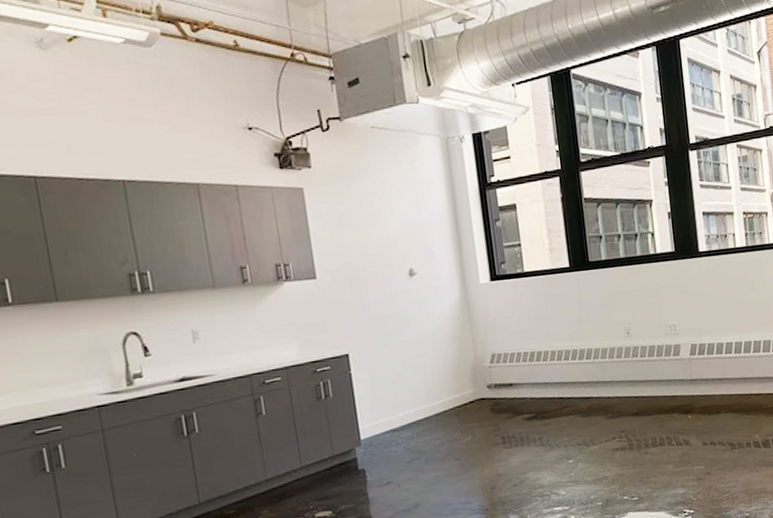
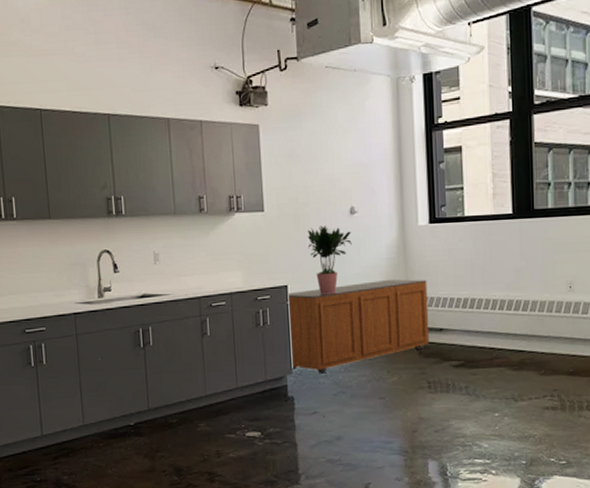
sideboard: none [351,337,501,442] -> present [289,279,430,374]
potted plant: none [365,289,414,360] -> present [307,225,352,294]

